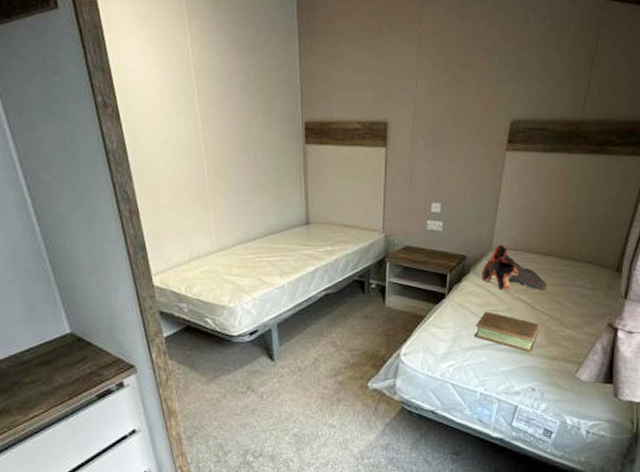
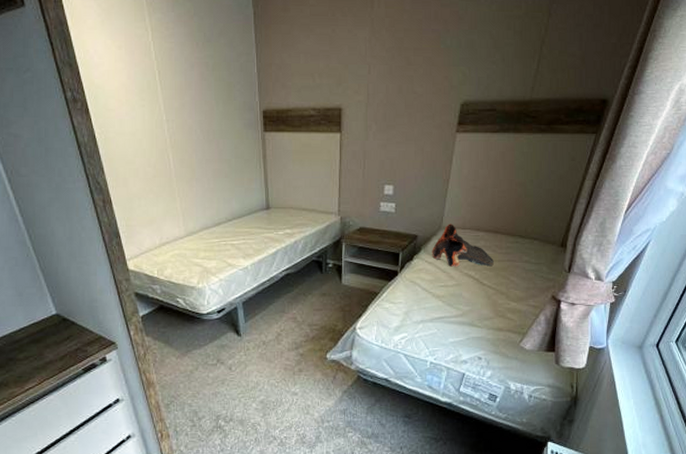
book: present [474,311,540,353] -> none [424,287,487,325]

